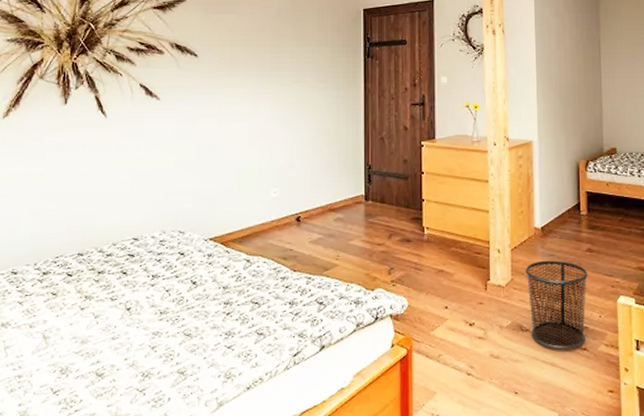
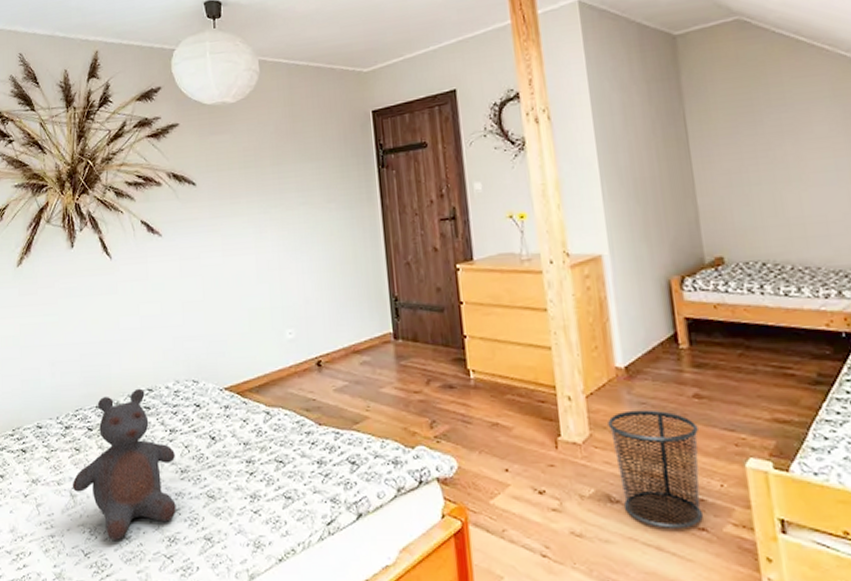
teddy bear: none [45,237,155,377] -> present [72,388,176,540]

